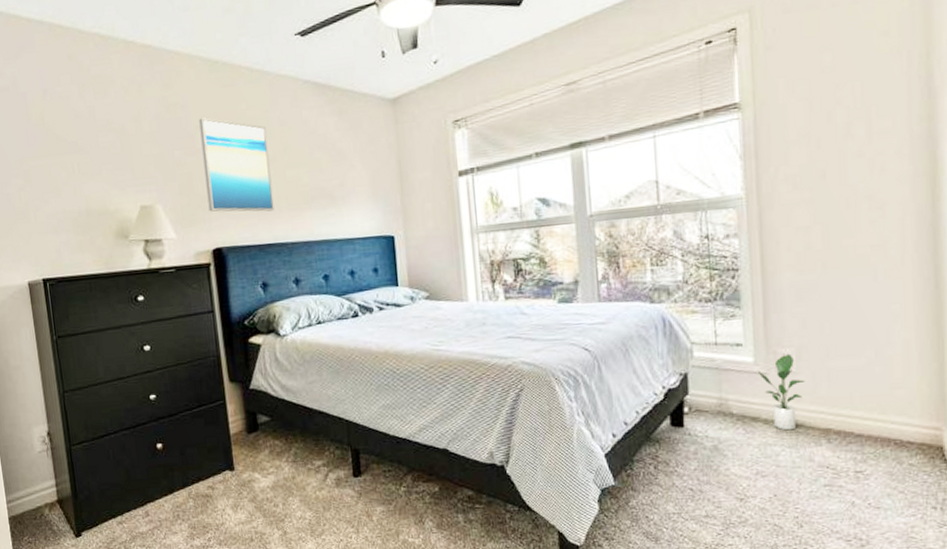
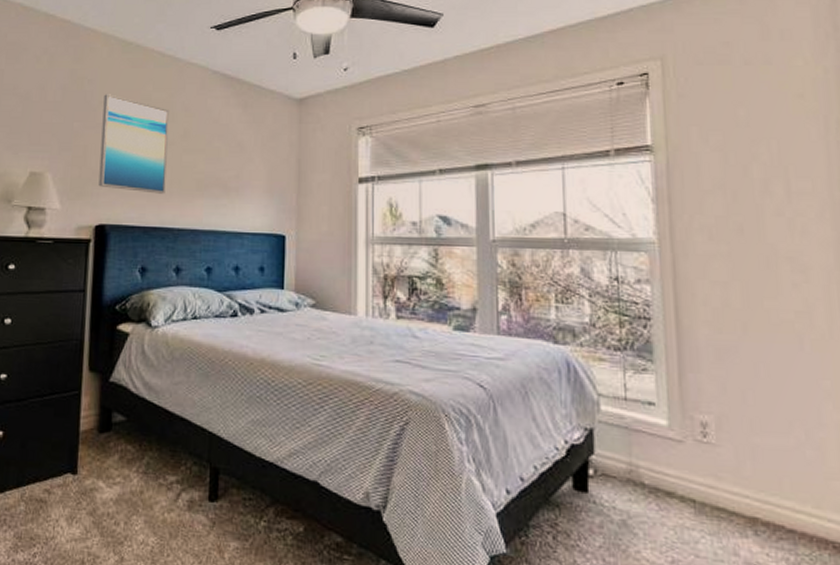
potted plant: present [757,353,806,431] -> none [671,421,728,514]

